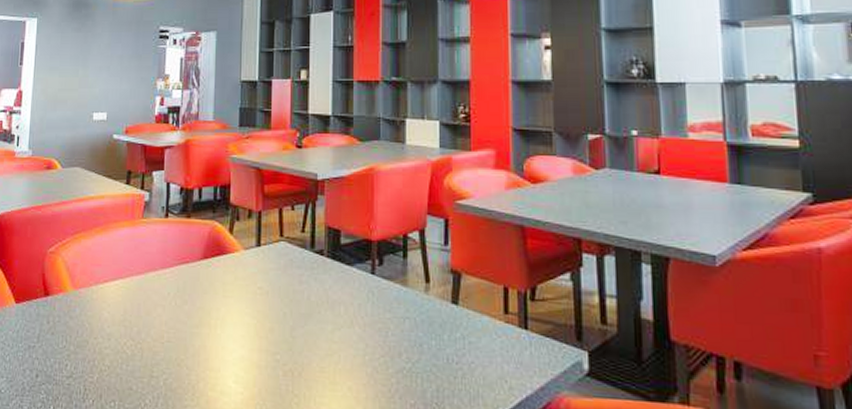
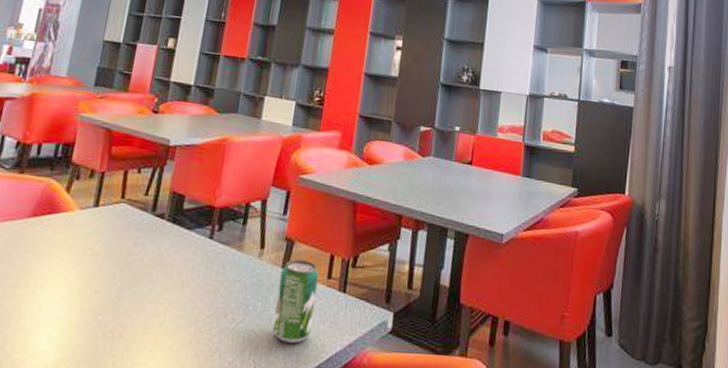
beverage can: none [451,294,496,385] -> present [273,260,319,343]

